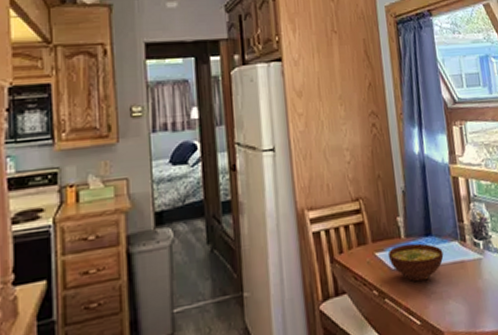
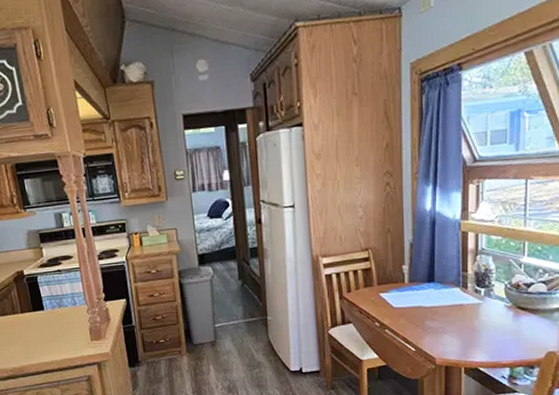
bowl: present [387,243,444,282] -> none [391,287,444,319]

